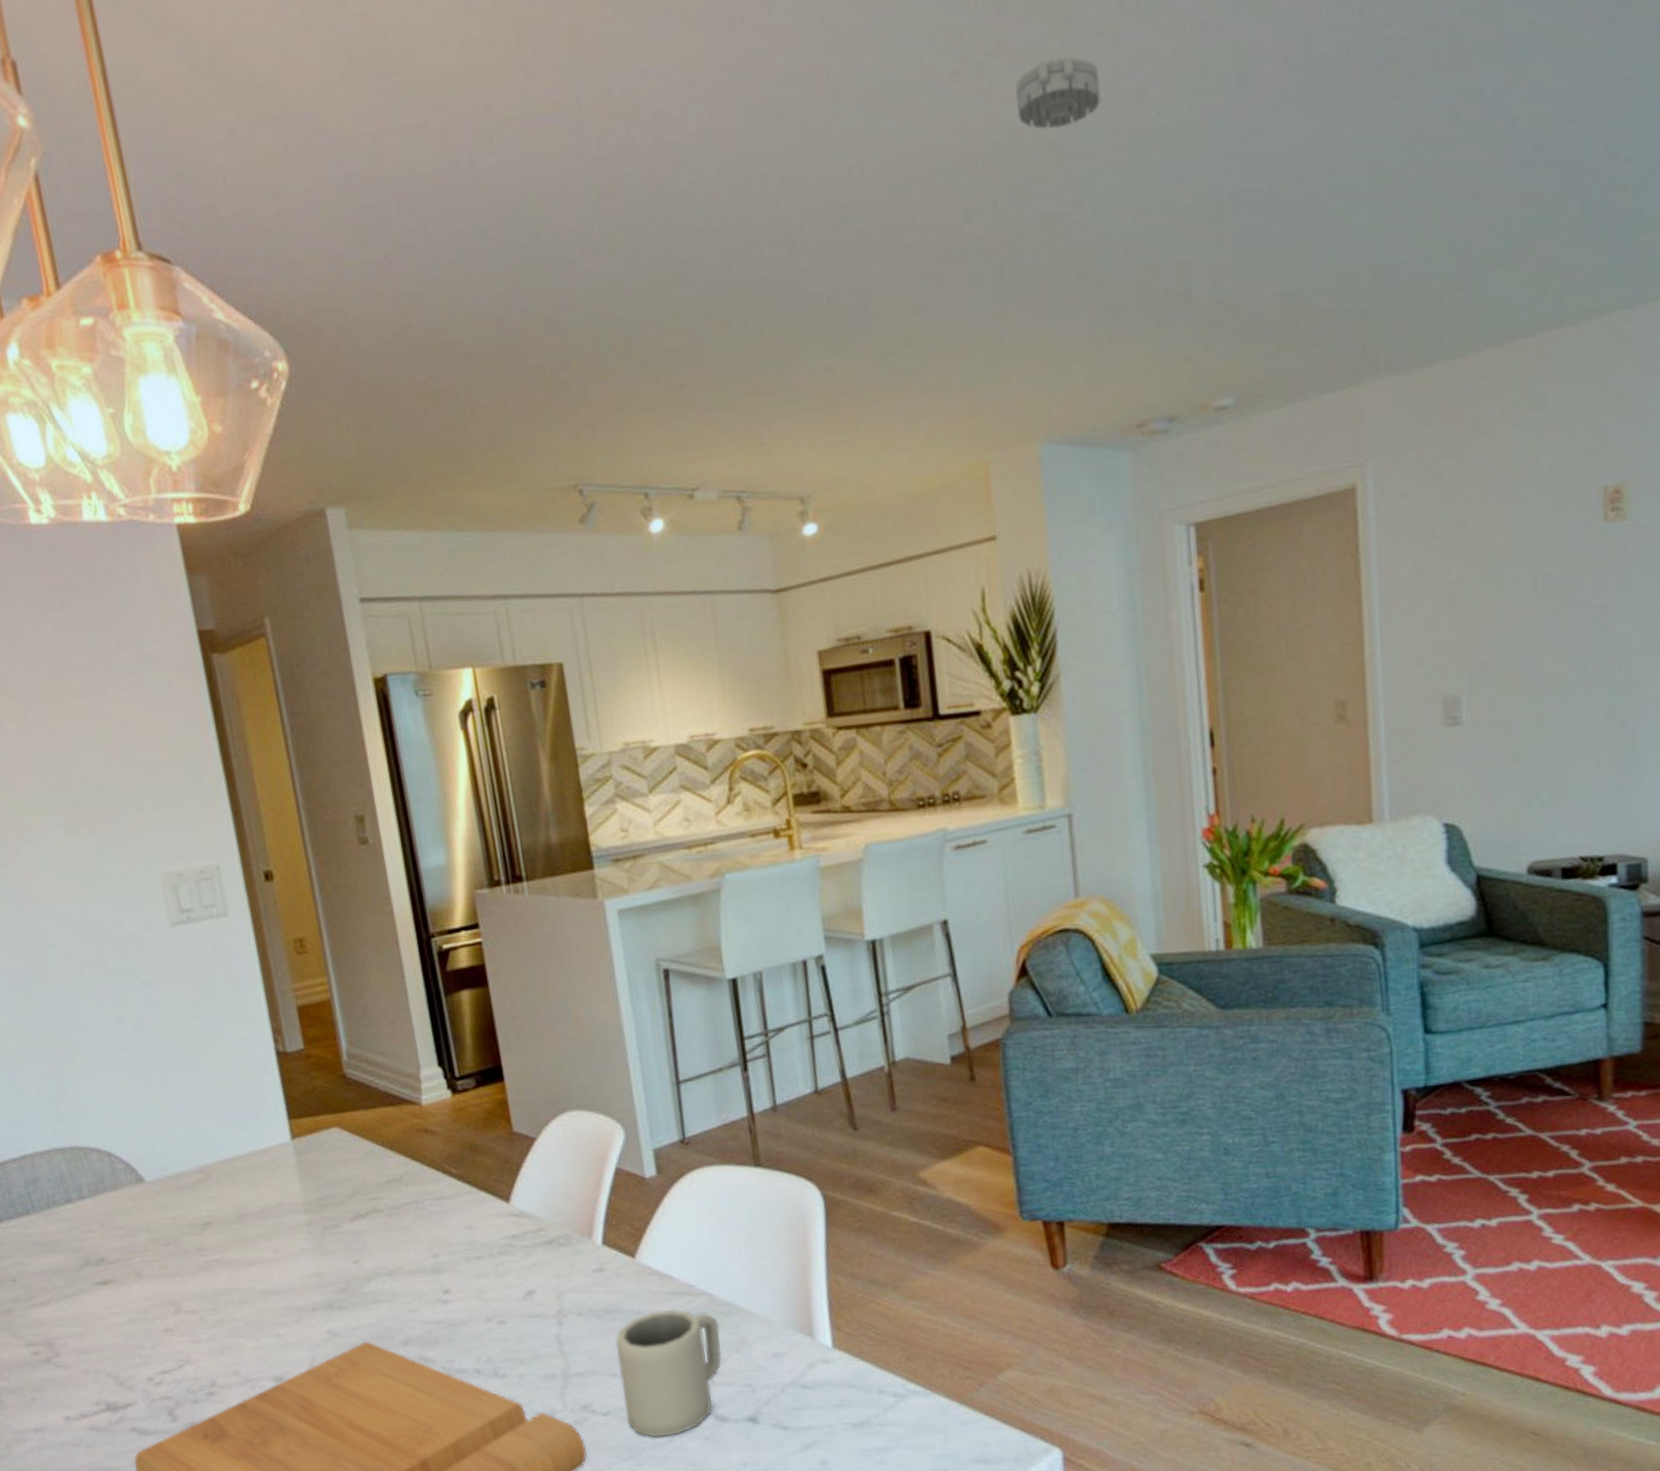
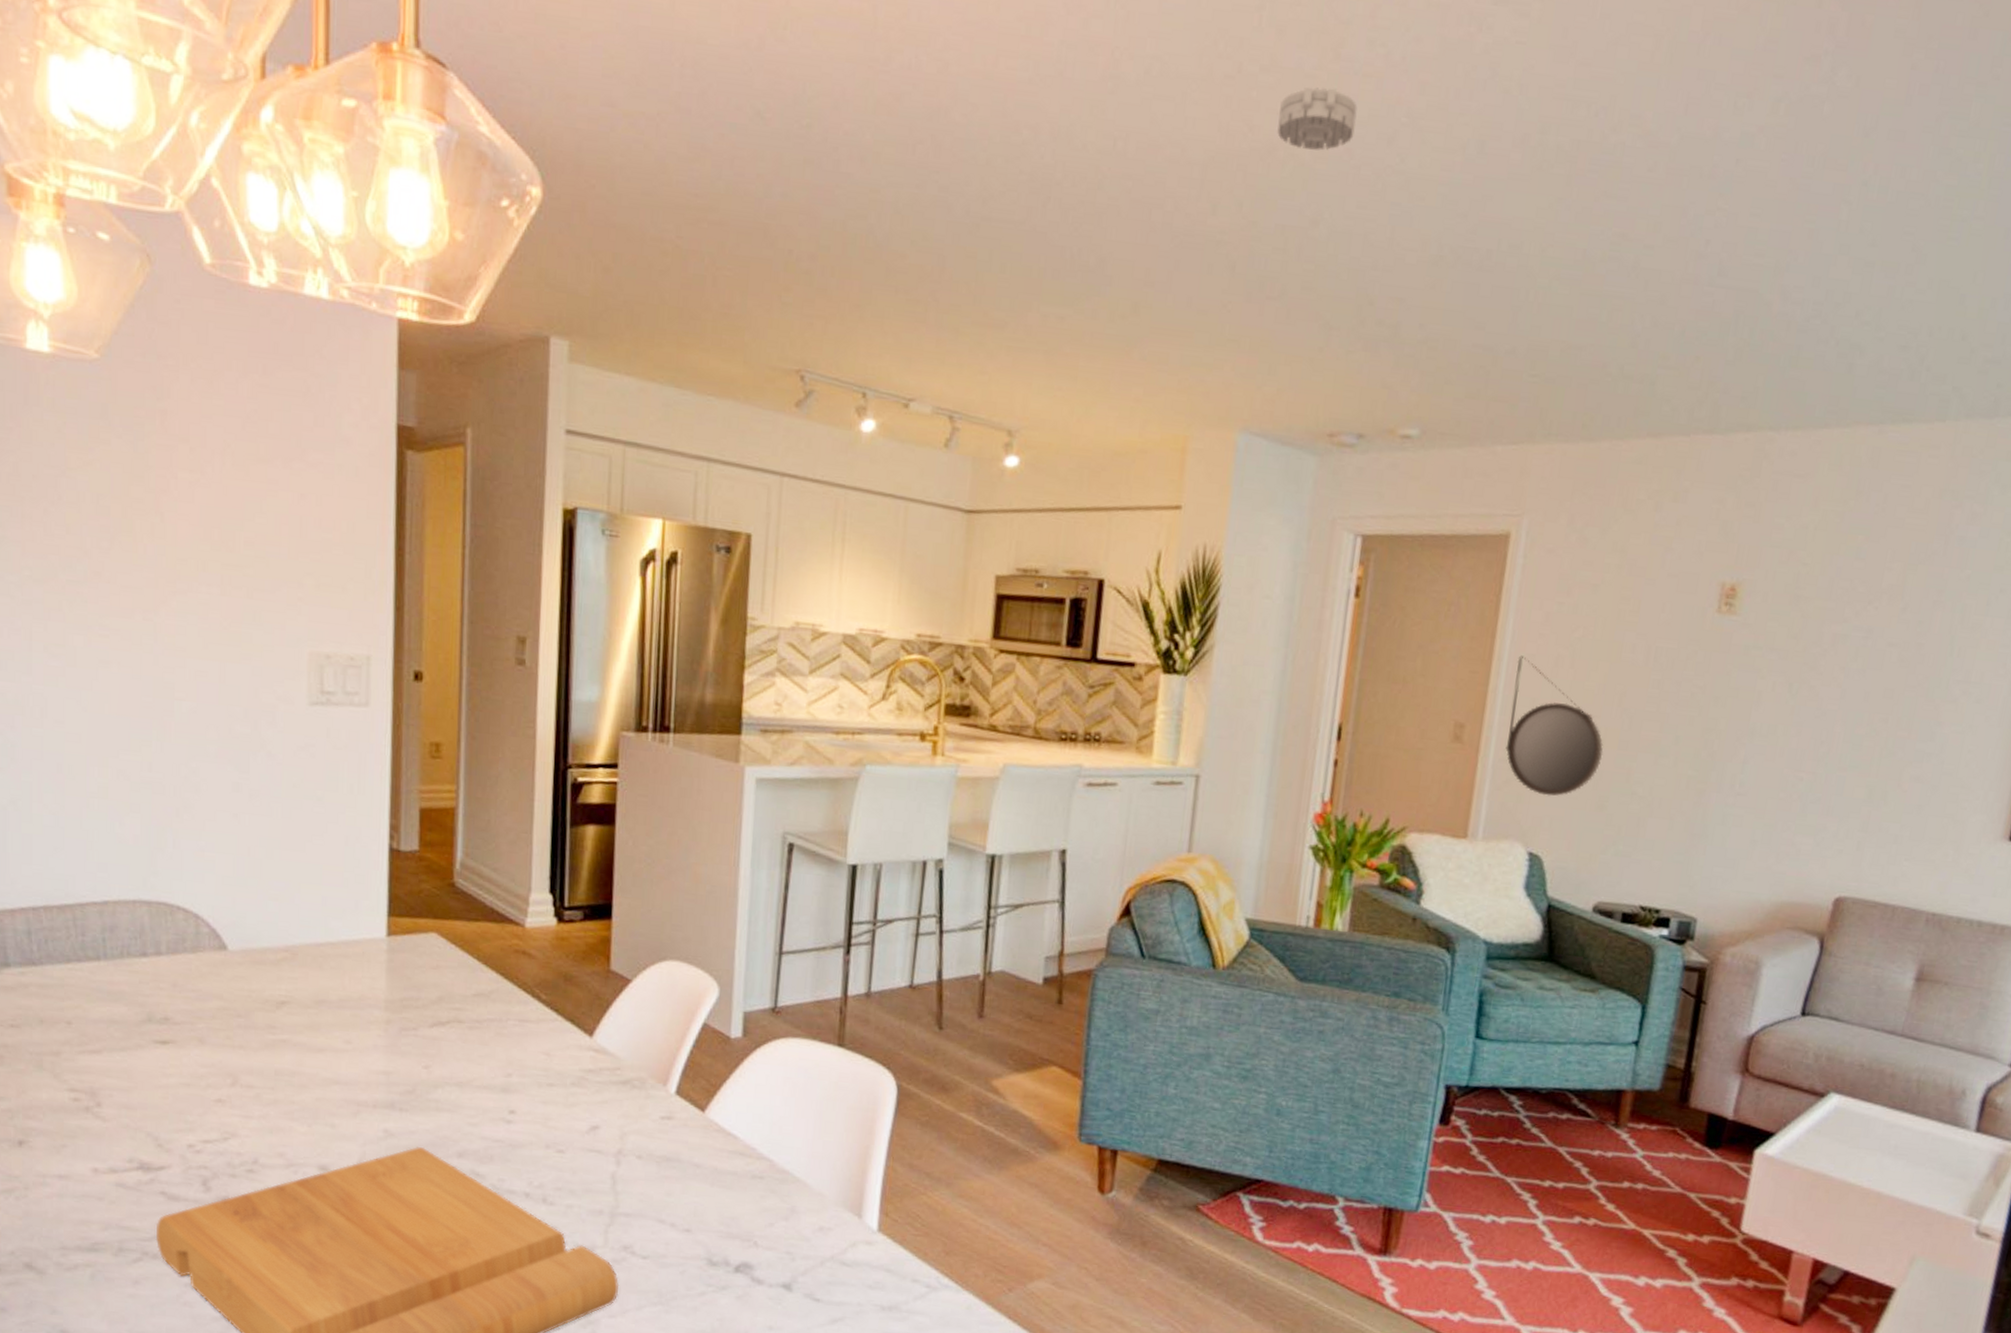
cup: present [616,1309,722,1438] -> none [665,1166,773,1290]
home mirror: none [1391,614,1506,760] -> present [1505,655,1604,796]

